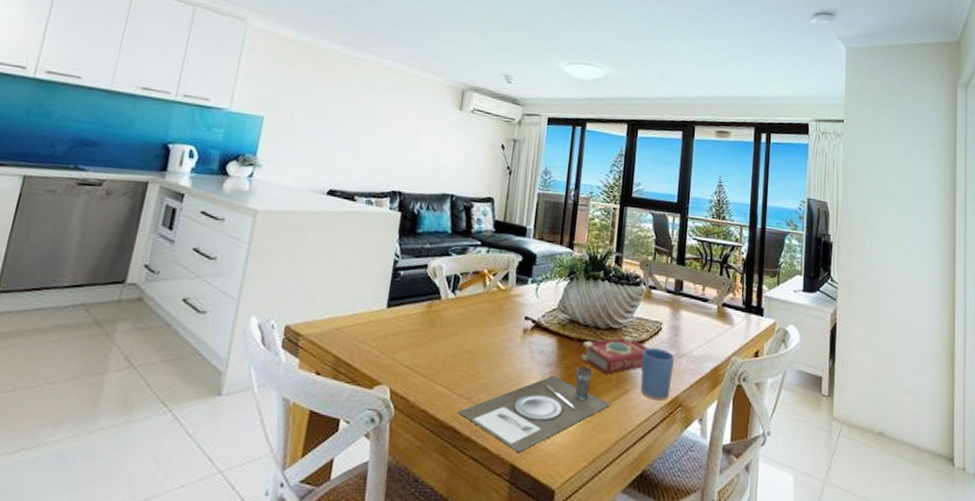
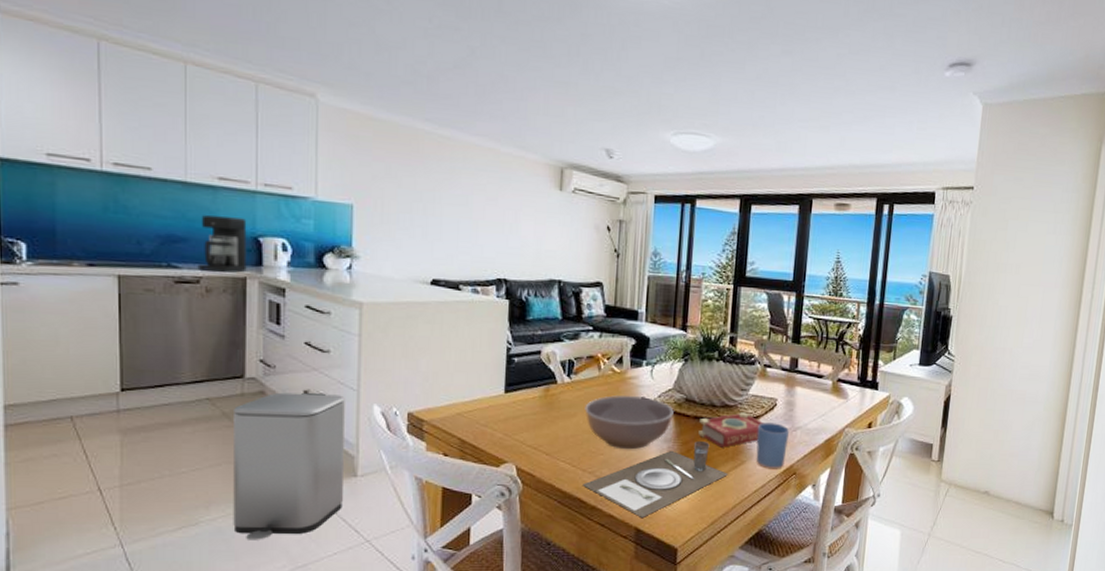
pedal bin: none [78,300,224,468] -> present [233,392,345,540]
coffee maker: none [103,121,161,177] -> present [197,215,247,272]
bowl: none [466,314,557,374] -> present [584,395,674,450]

